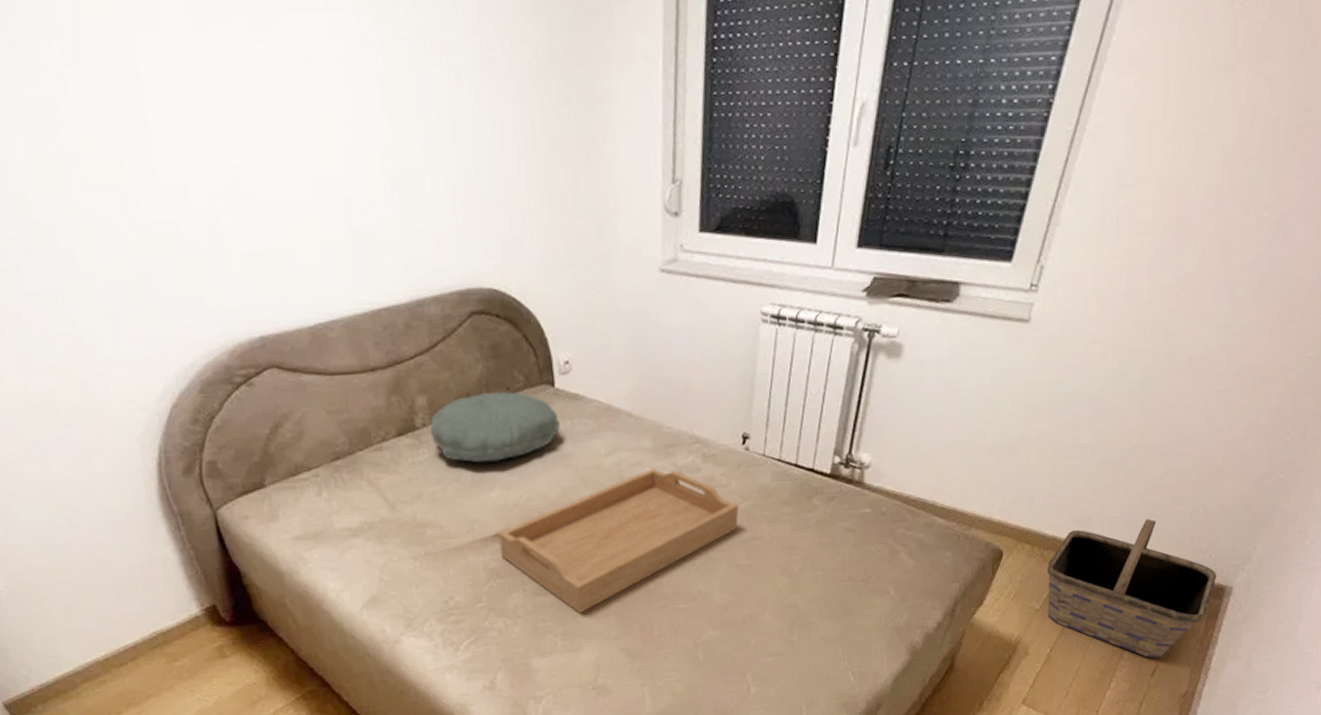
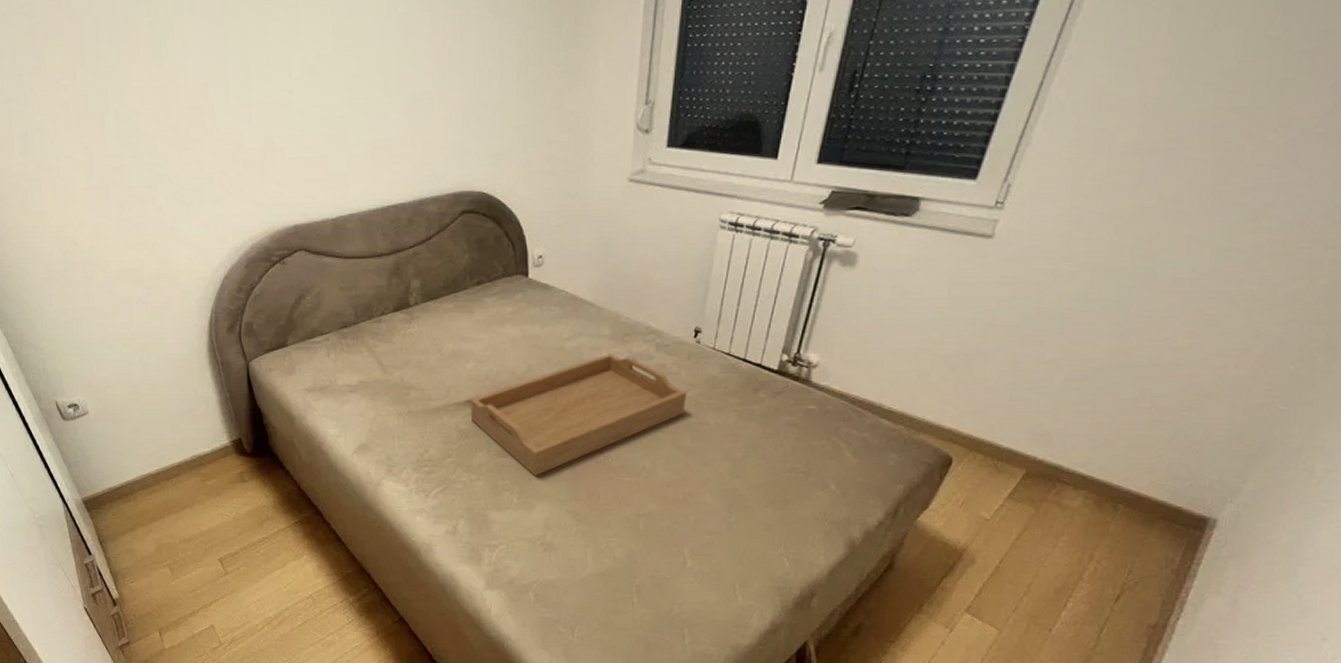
pillow: present [429,391,561,463] -> none [420,278,531,338]
basket: present [1047,518,1217,658] -> none [998,440,1199,584]

